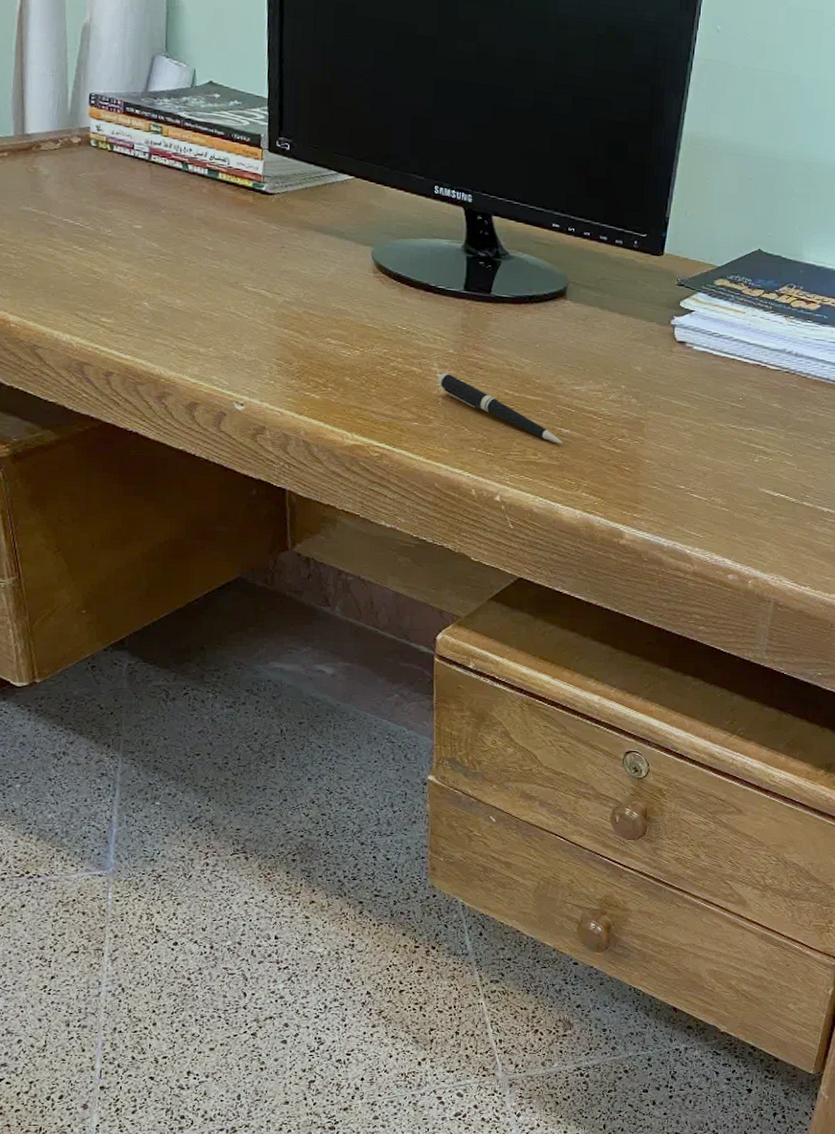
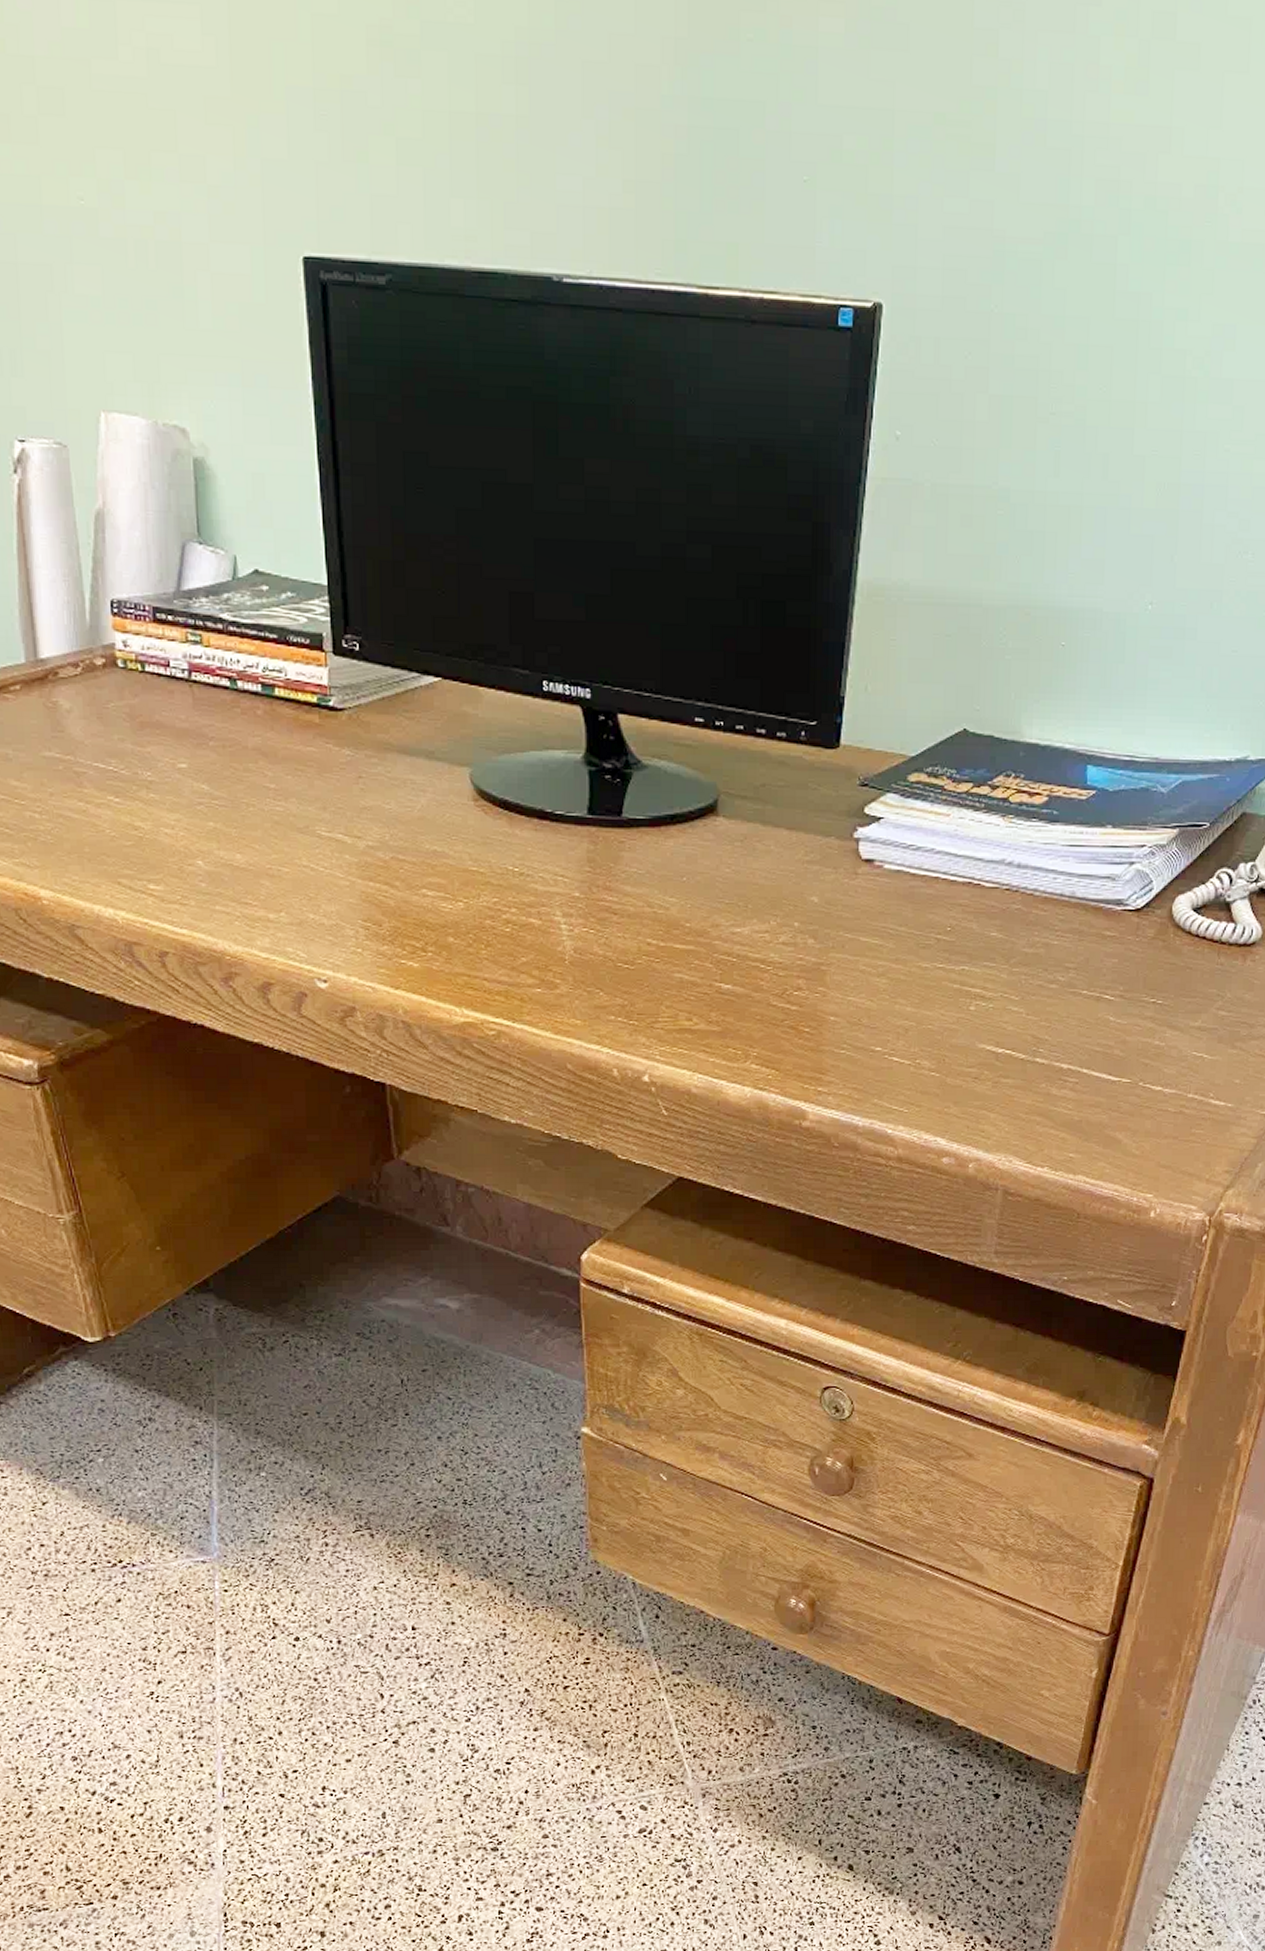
pen: present [438,372,562,444] -> none [563,922,723,1004]

